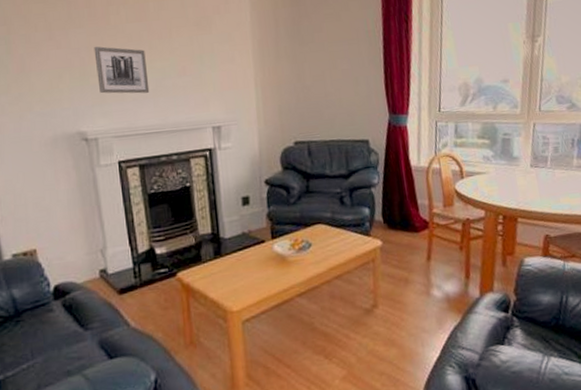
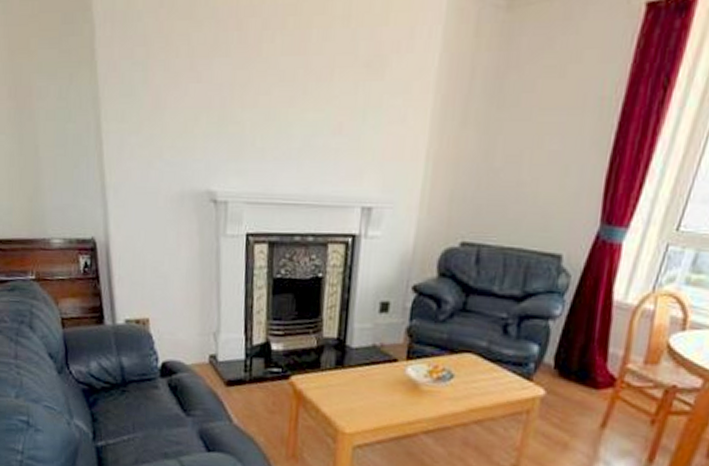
wall art: present [94,46,150,94] -> none [237,83,297,152]

